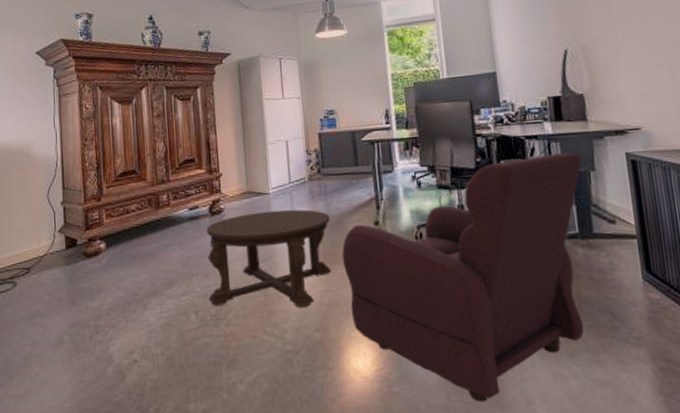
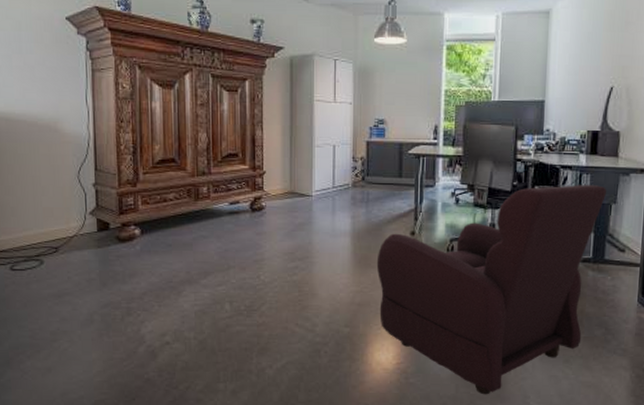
coffee table: present [207,209,331,308] -> none [245,212,369,305]

